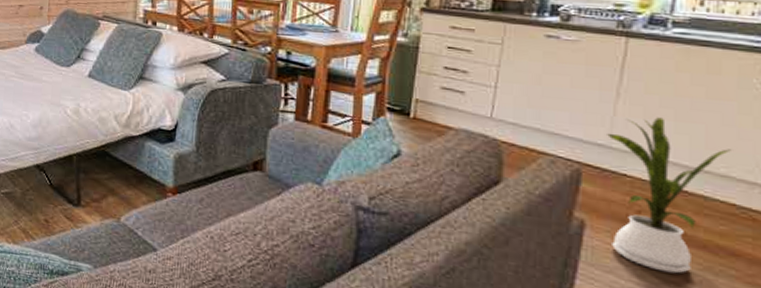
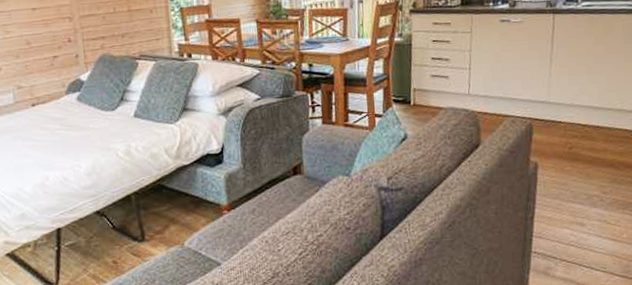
house plant: present [607,117,731,274] -> none [547,73,622,190]

